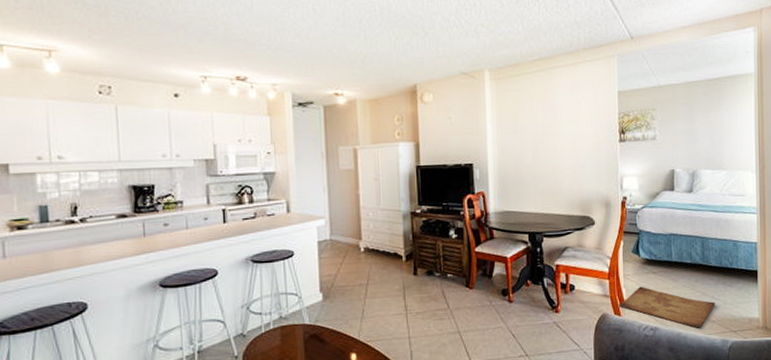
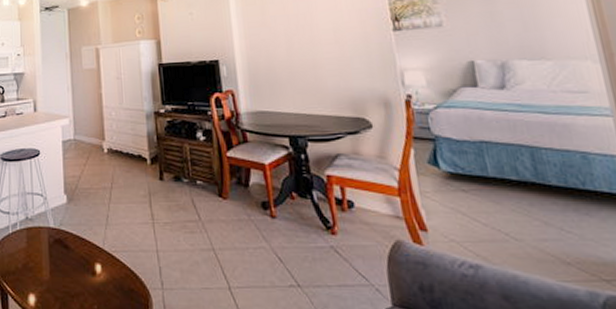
rug: present [619,286,716,328] -> none [418,208,568,271]

